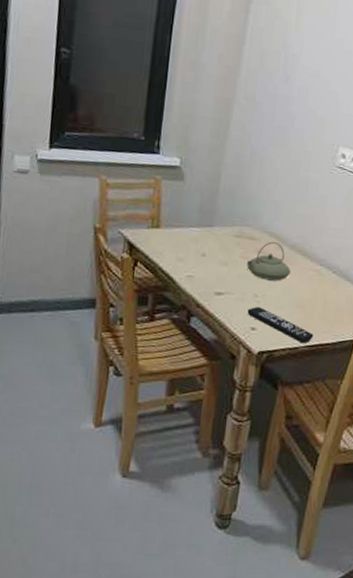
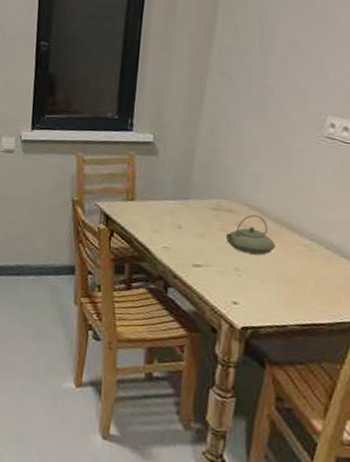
remote control: present [247,307,314,344] -> none [228,280,305,322]

